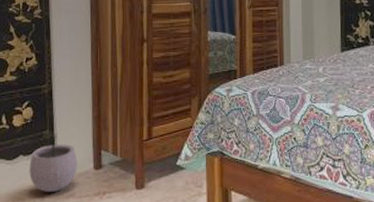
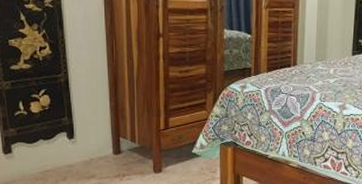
plant pot: present [29,133,78,192] -> none [50,120,97,173]

